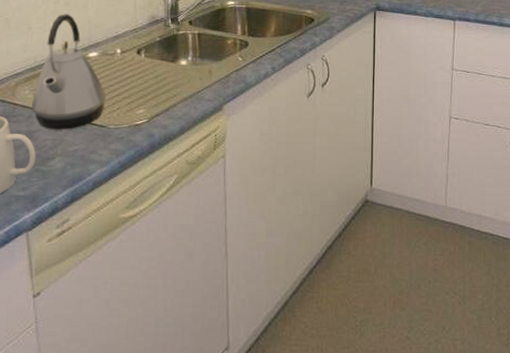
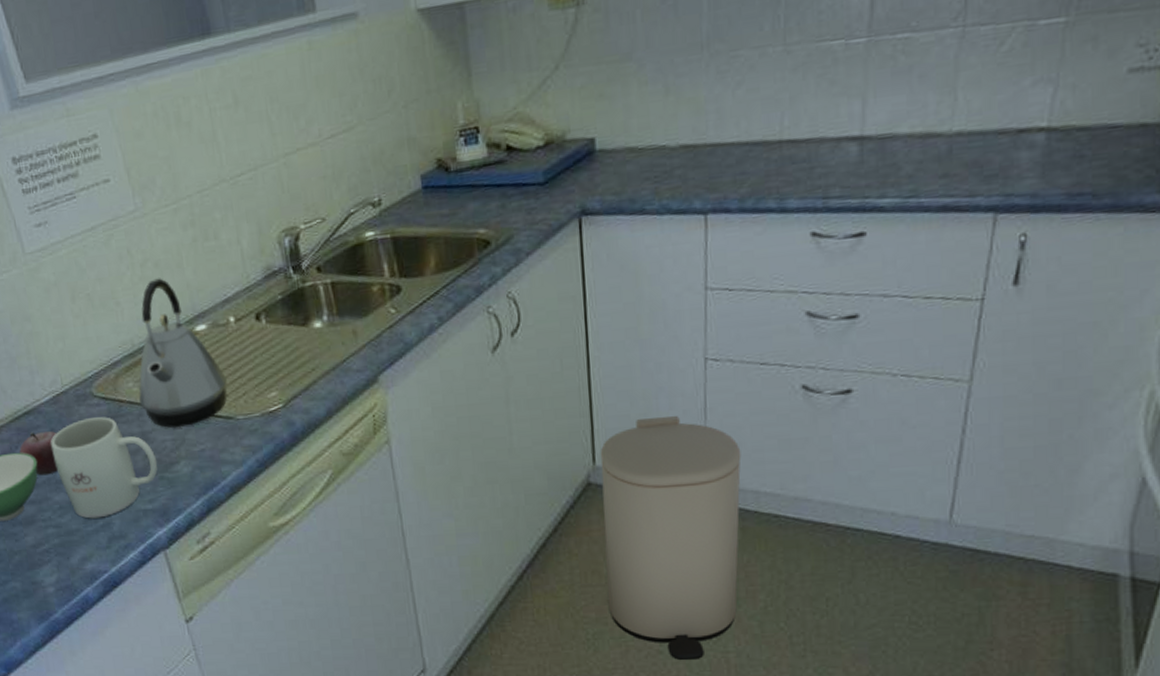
pedal bin: none [373,156,470,346] -> present [600,416,742,661]

